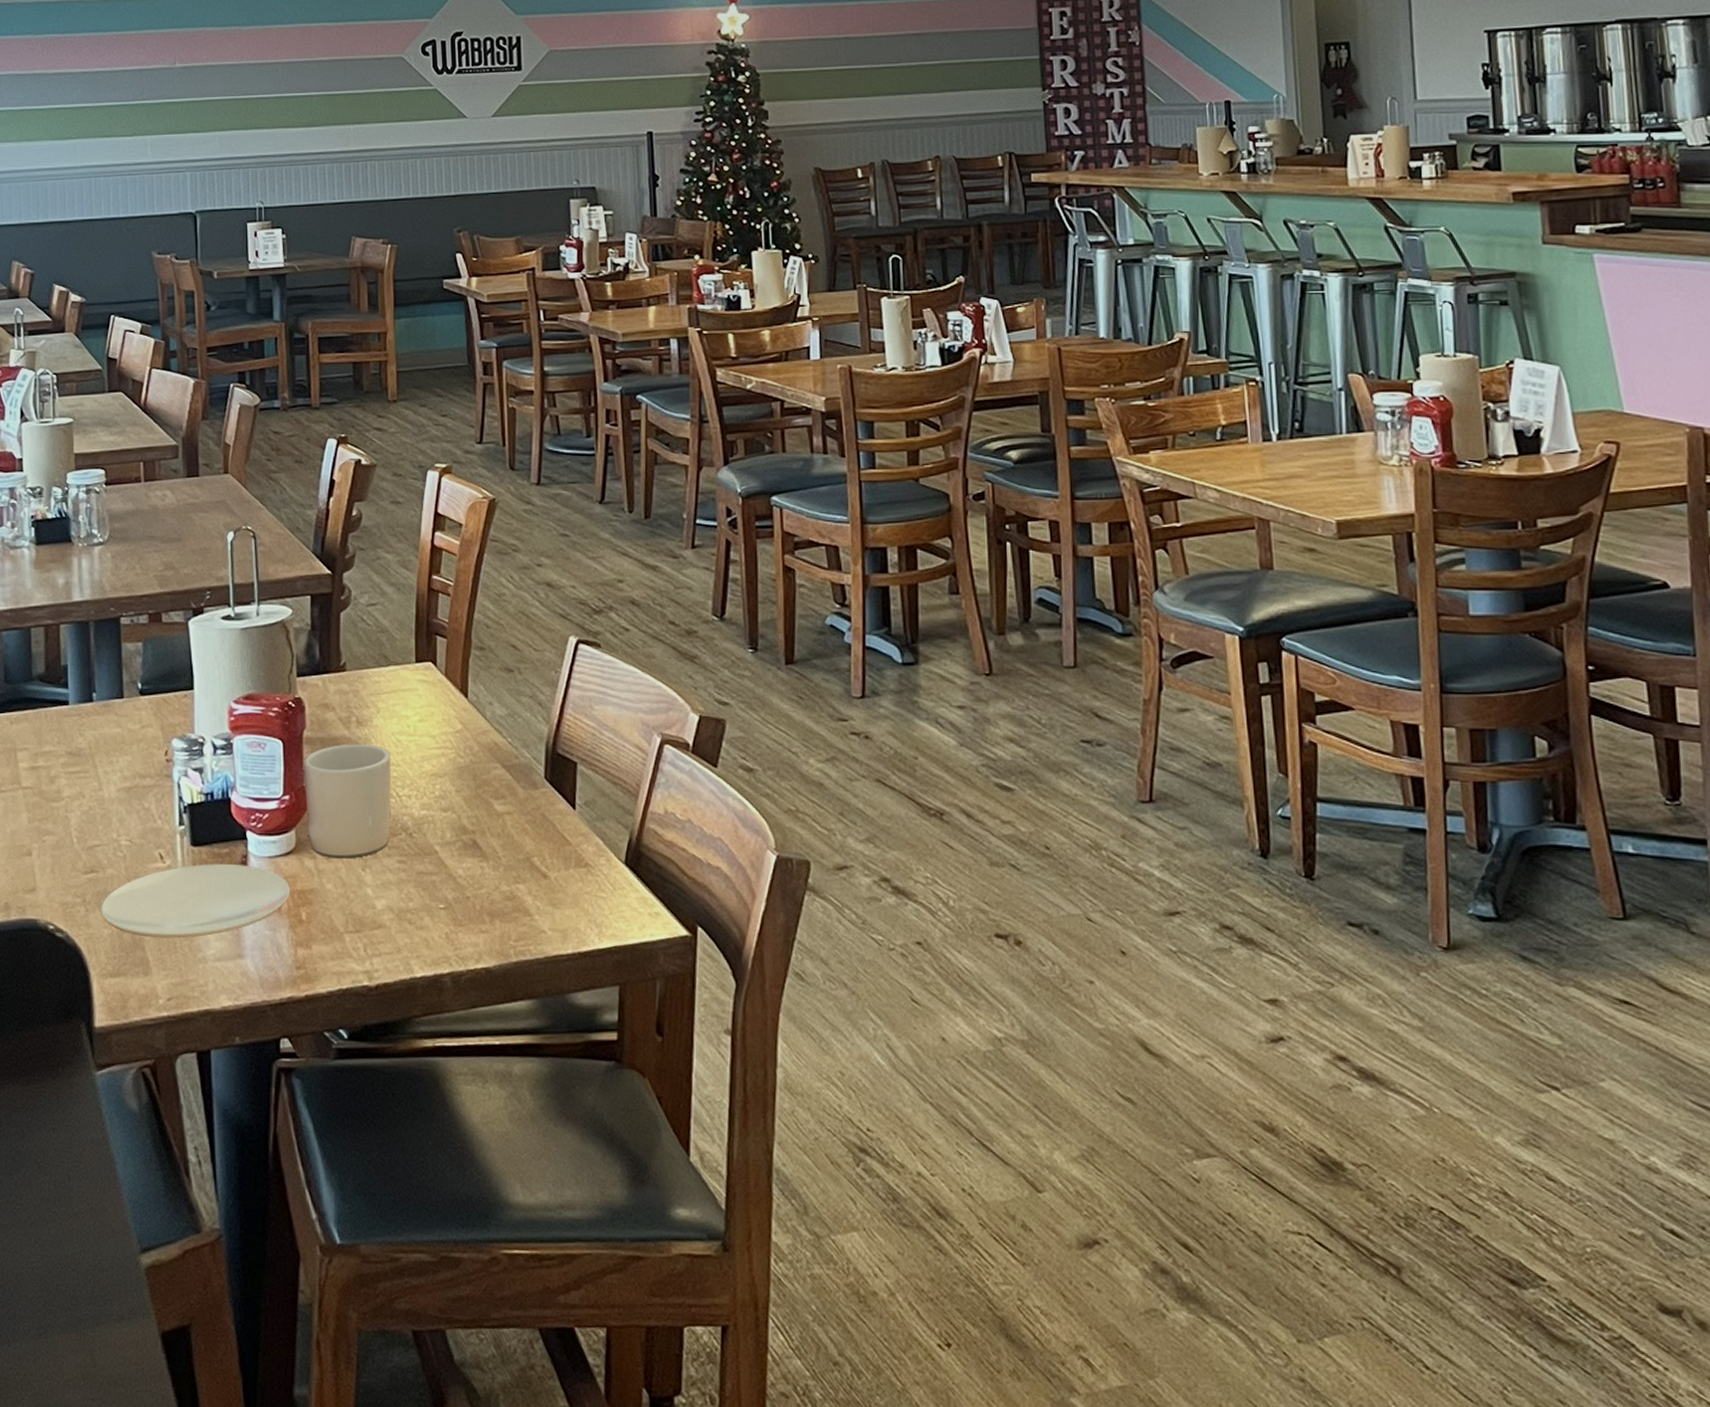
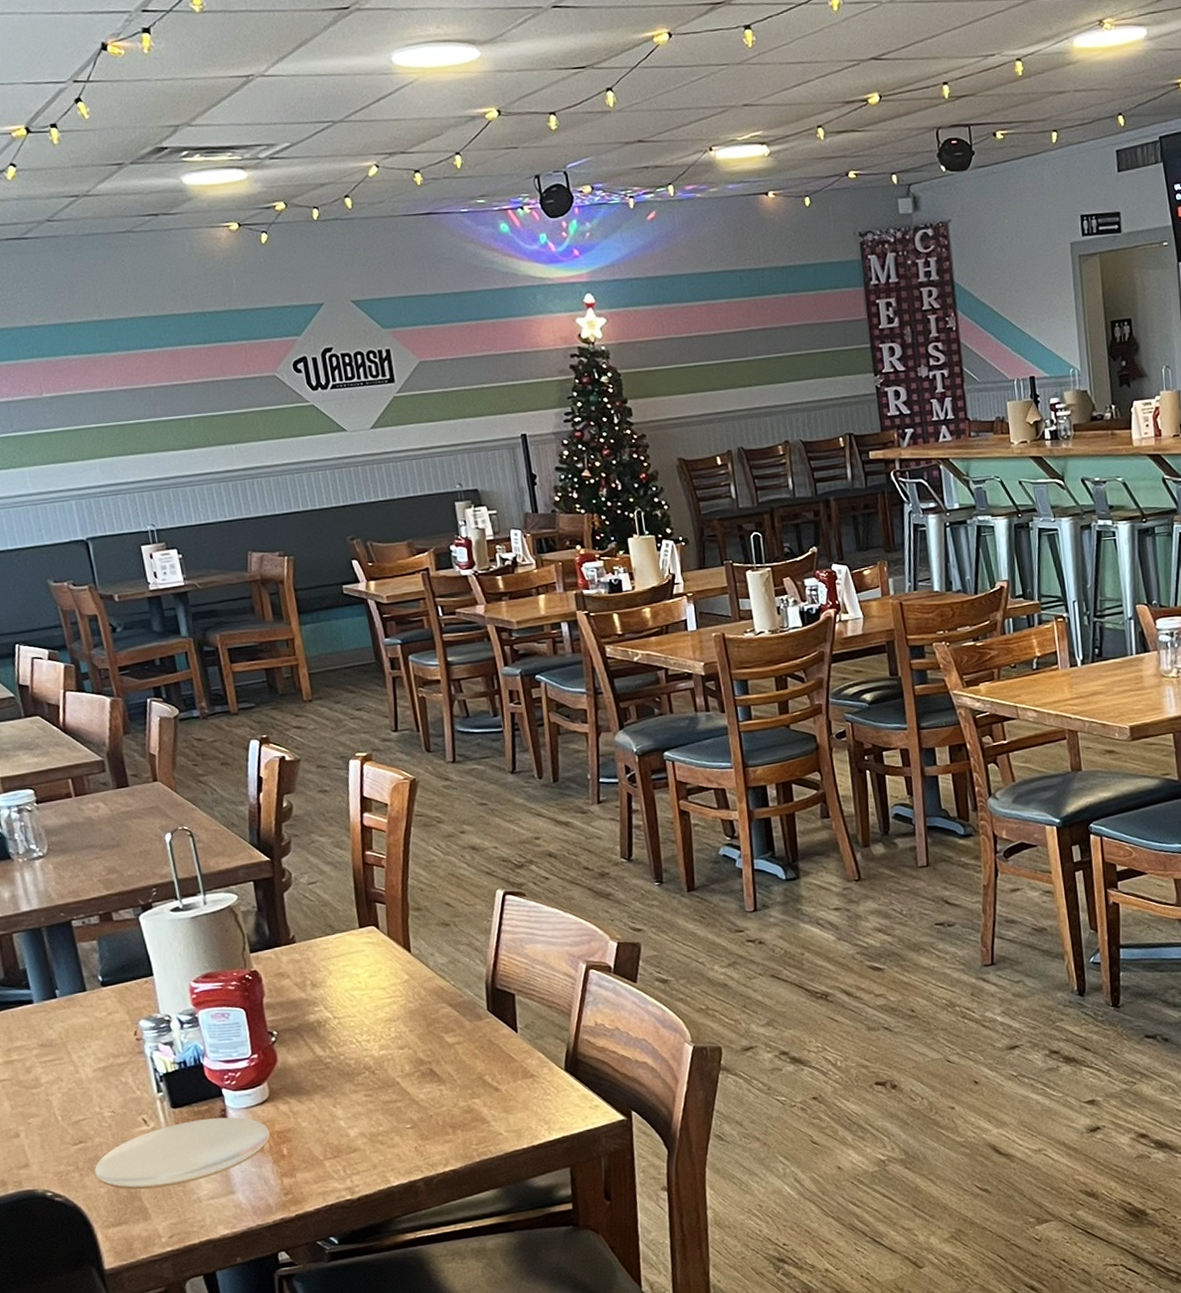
mug: present [303,743,391,859] -> none [266,1002,355,1101]

